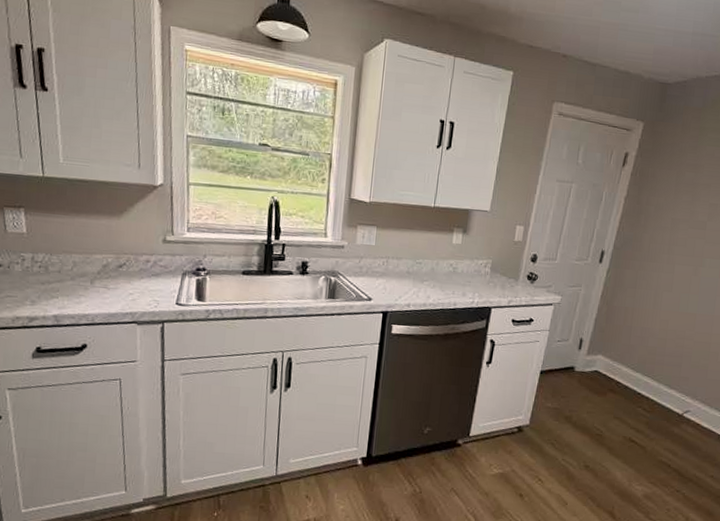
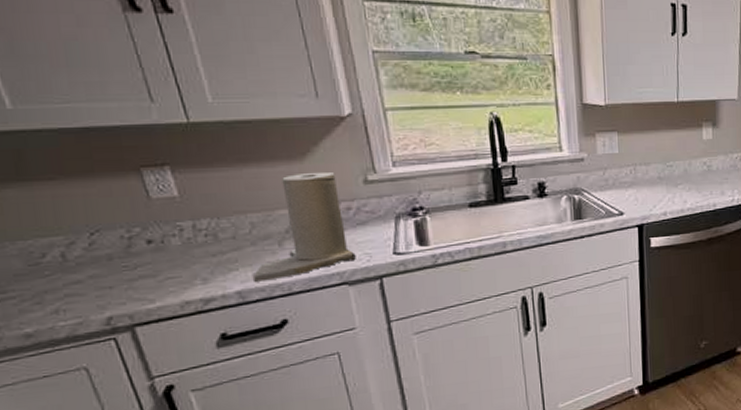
paper towel: none [68,227,147,310] -> present [253,171,356,282]

